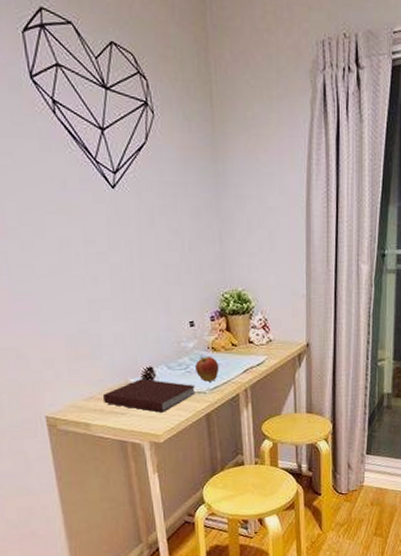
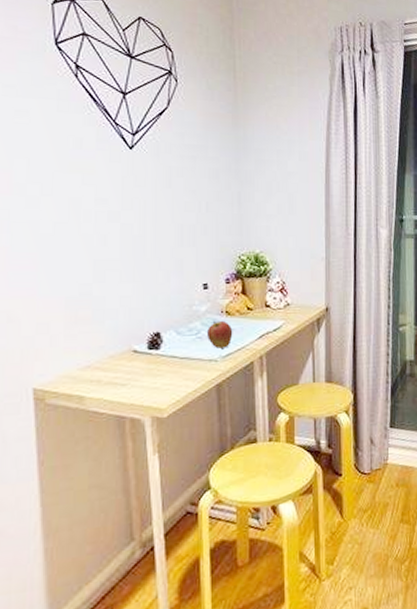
notebook: present [102,379,195,413] -> none [101,345,206,383]

